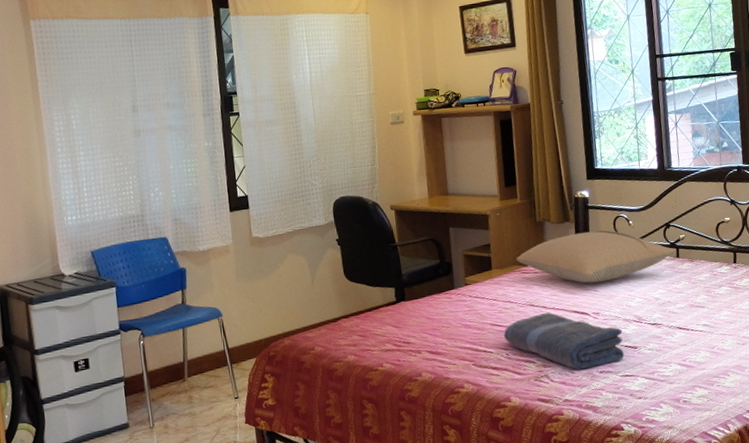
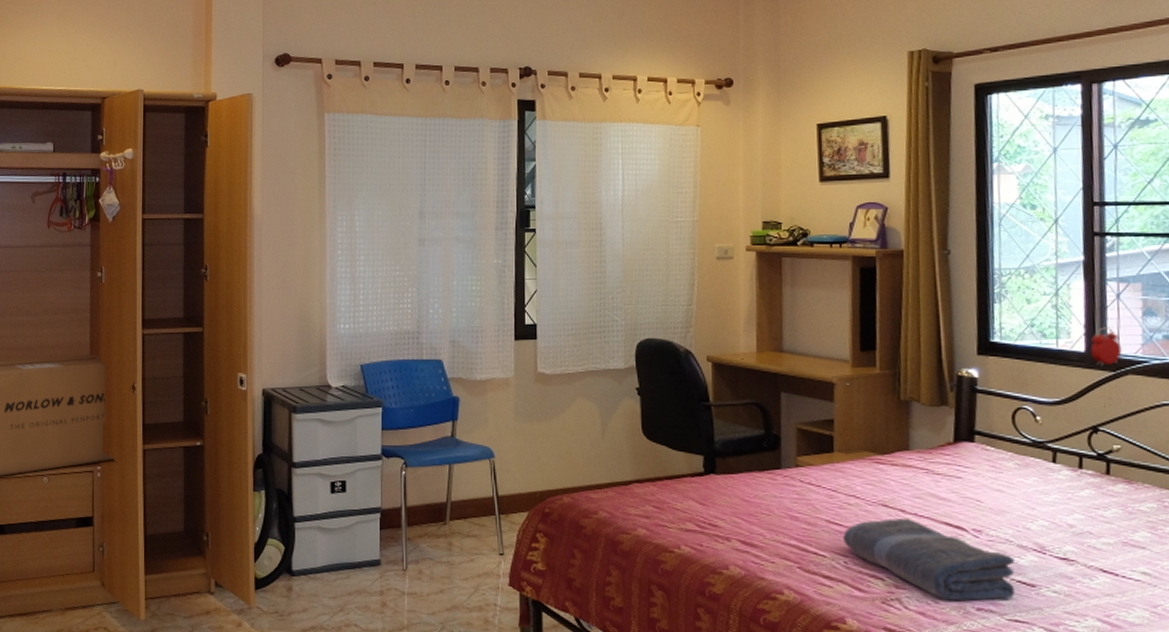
pillow: present [516,230,675,283] -> none [867,422,1105,490]
alarm clock: none [661,148,681,178] -> present [1090,327,1122,366]

